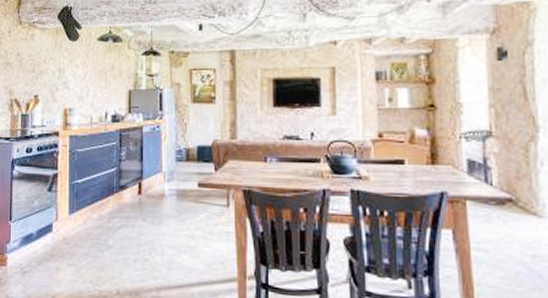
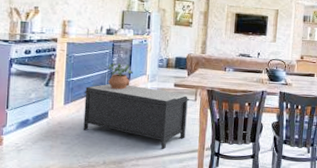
bench: none [90,186,219,276] -> present [83,84,189,149]
potted plant: none [116,157,146,193] -> present [108,62,133,90]

